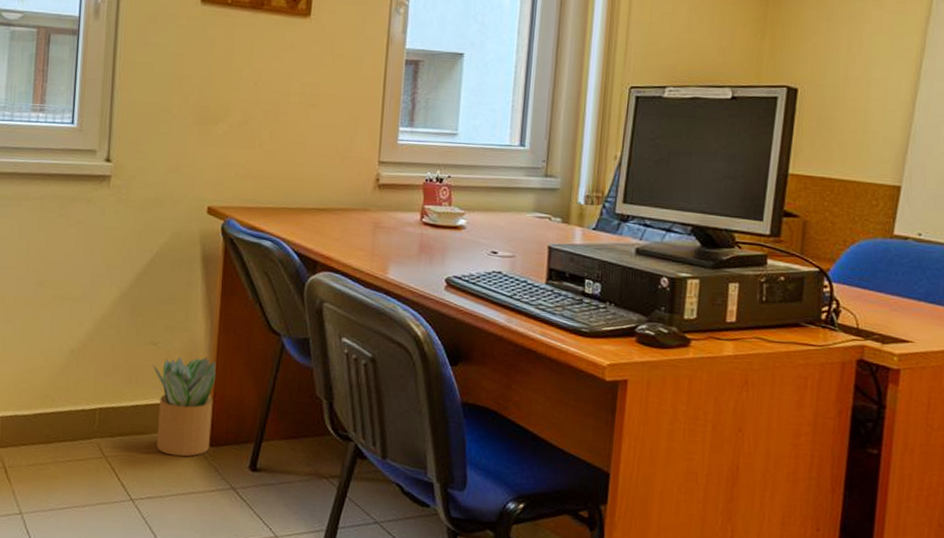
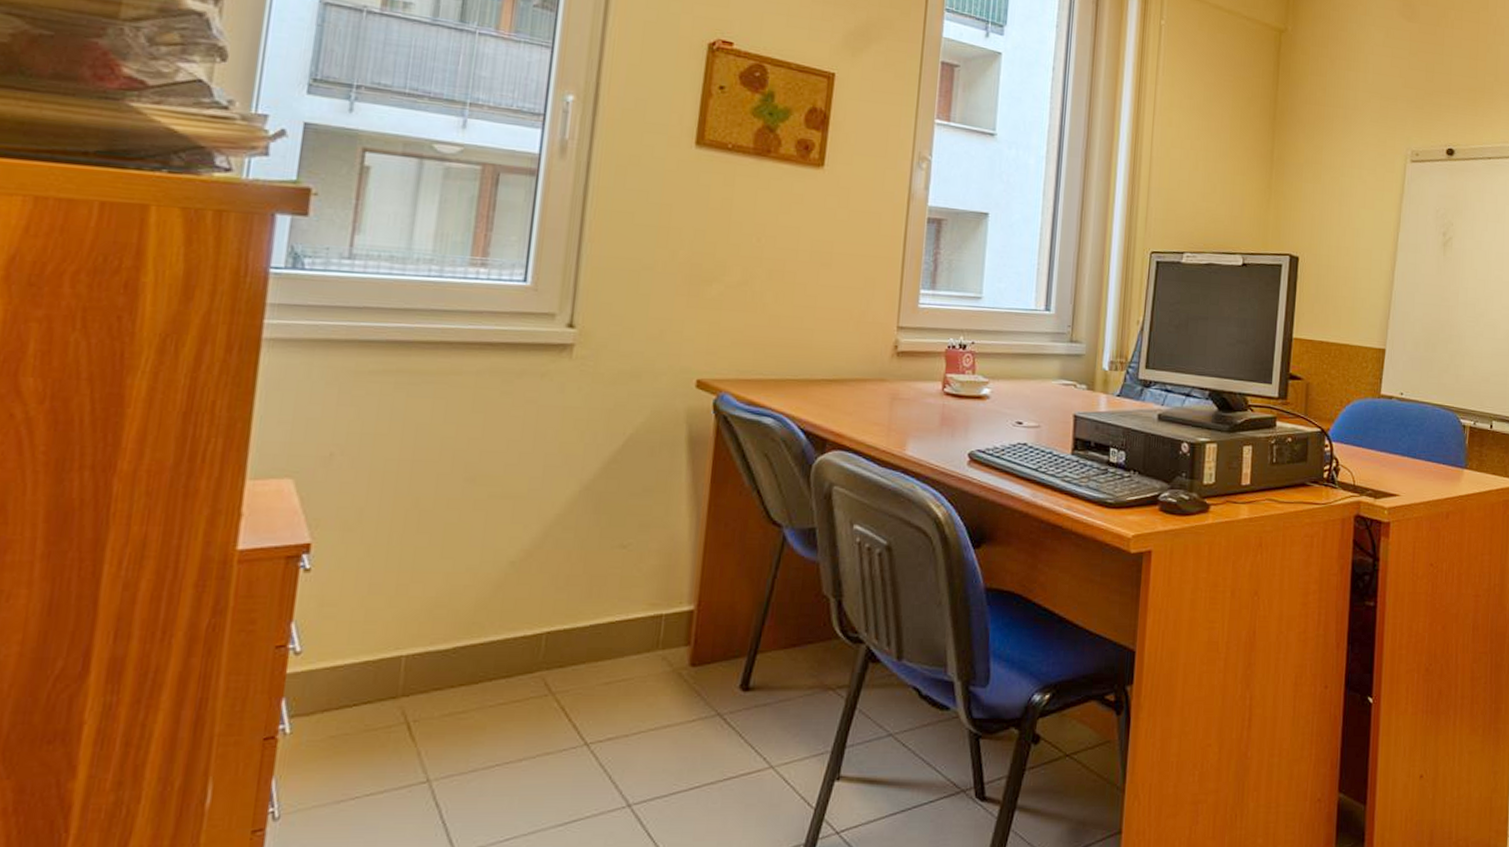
potted plant: present [153,356,216,457] -> none [620,559,702,683]

